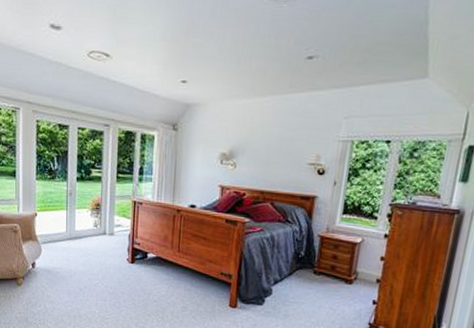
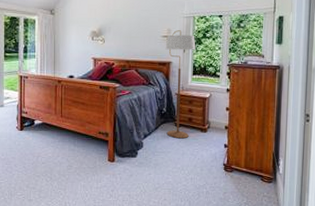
floor lamp: none [301,157,351,290] -> present [165,30,196,139]

